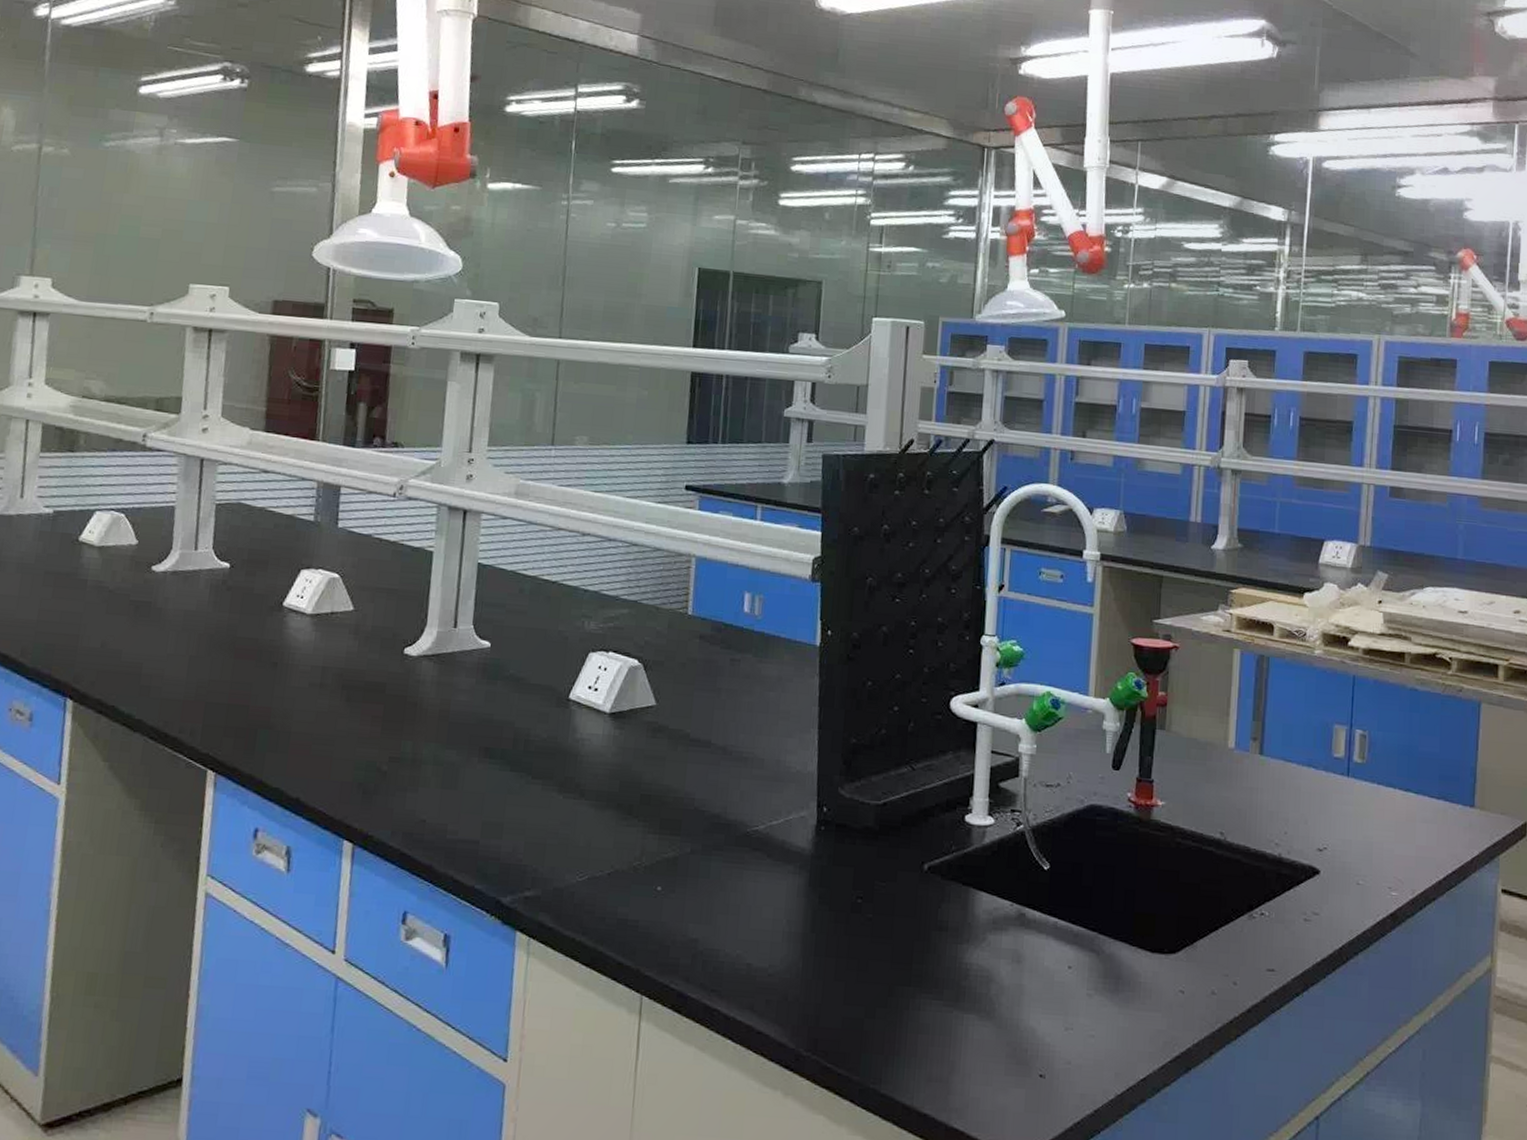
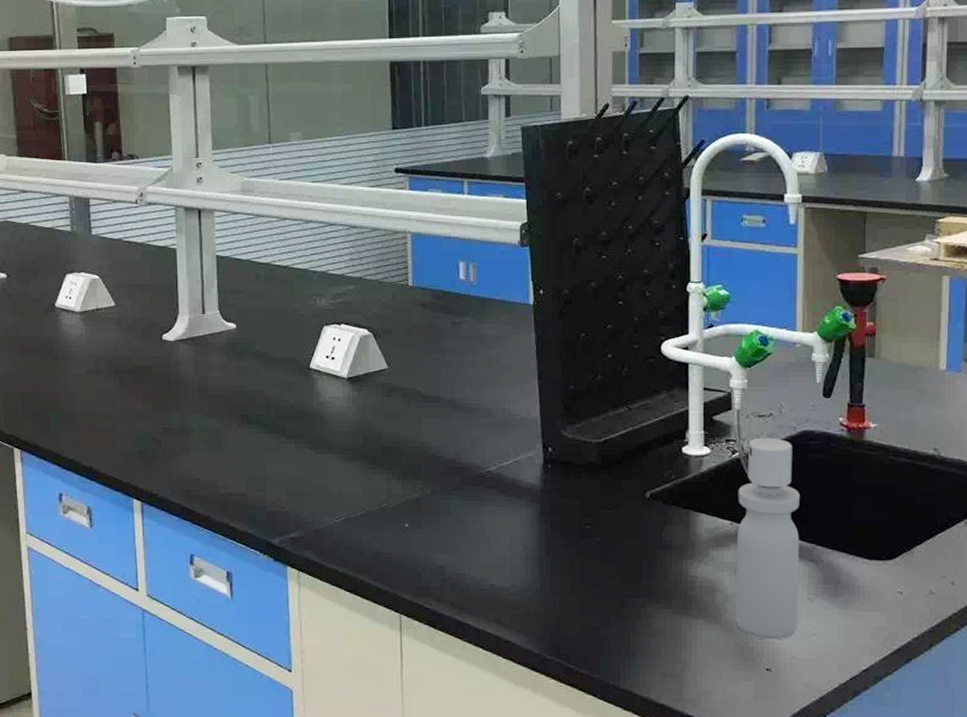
spray bottle: none [1009,809,1084,1041] -> present [735,437,800,640]

